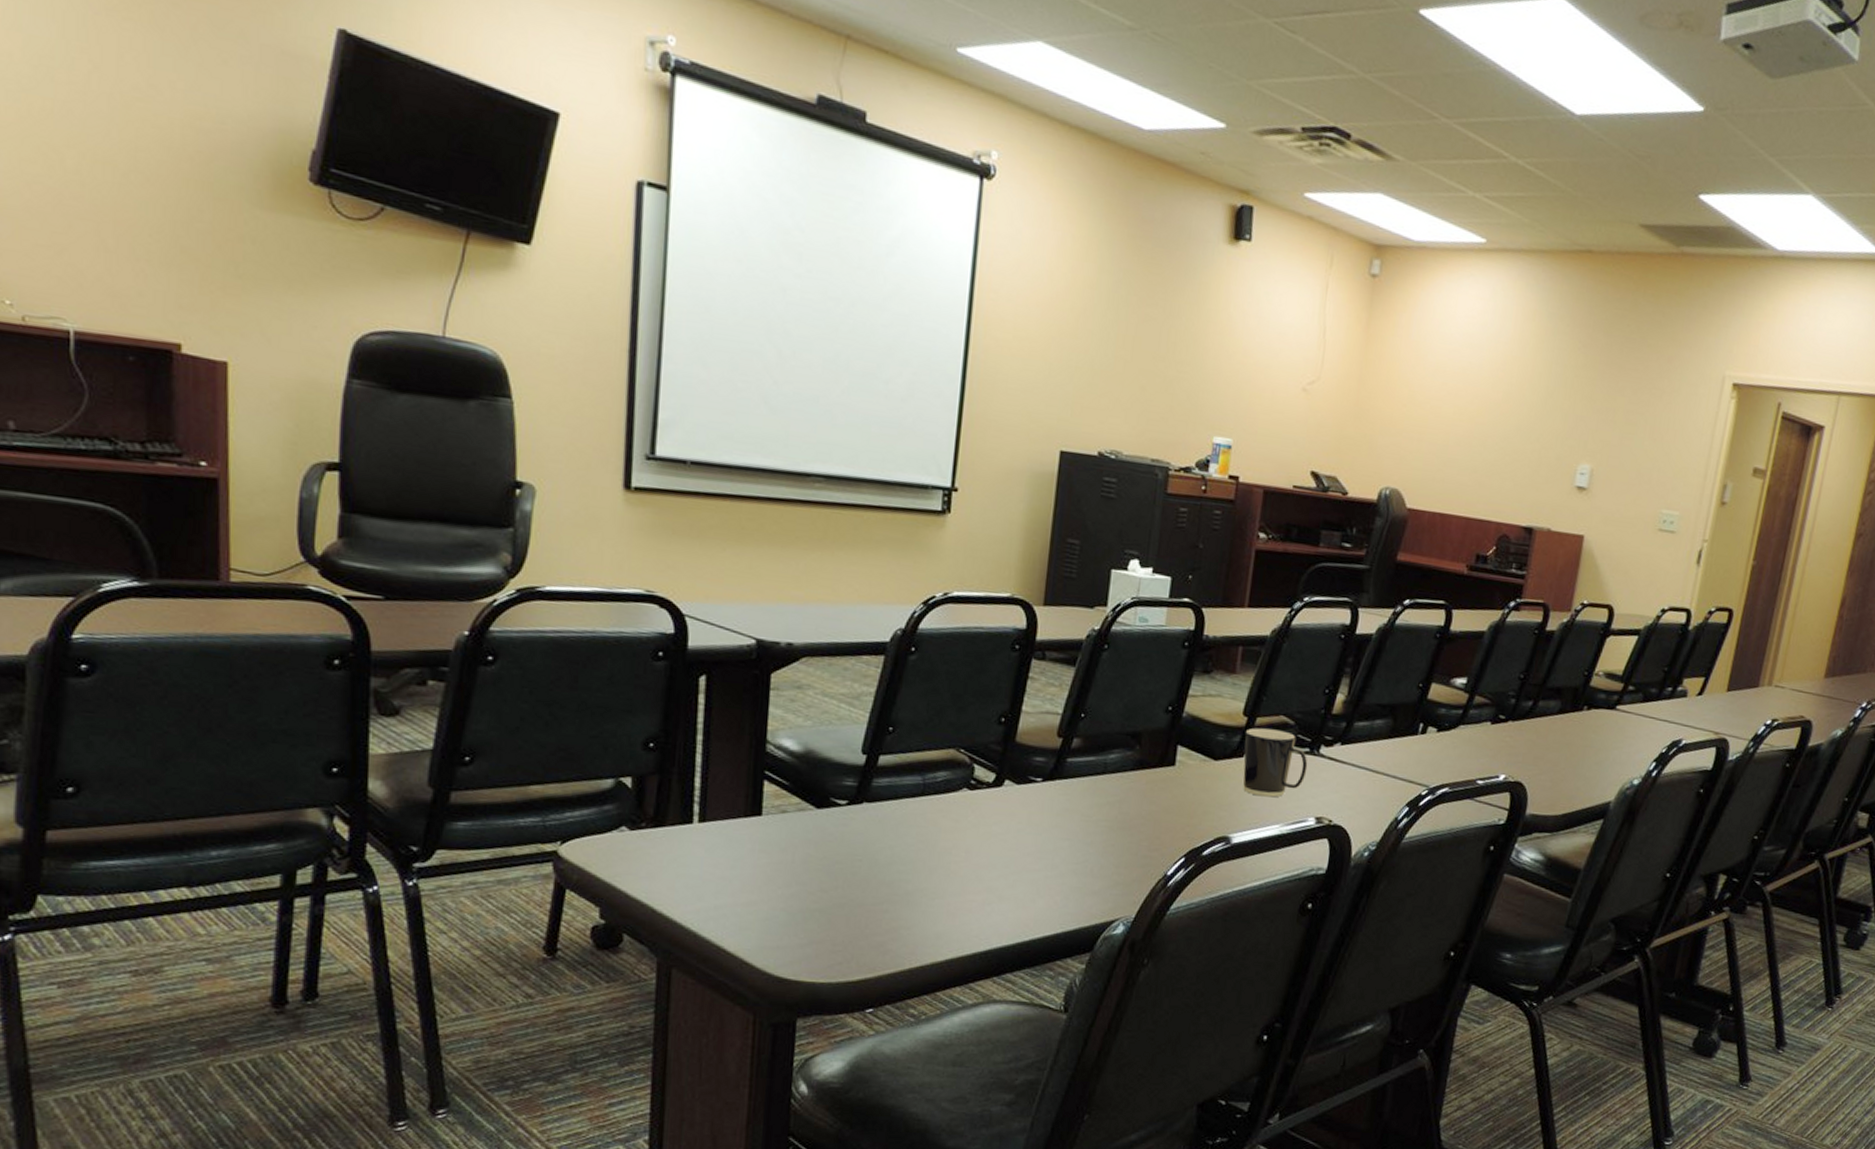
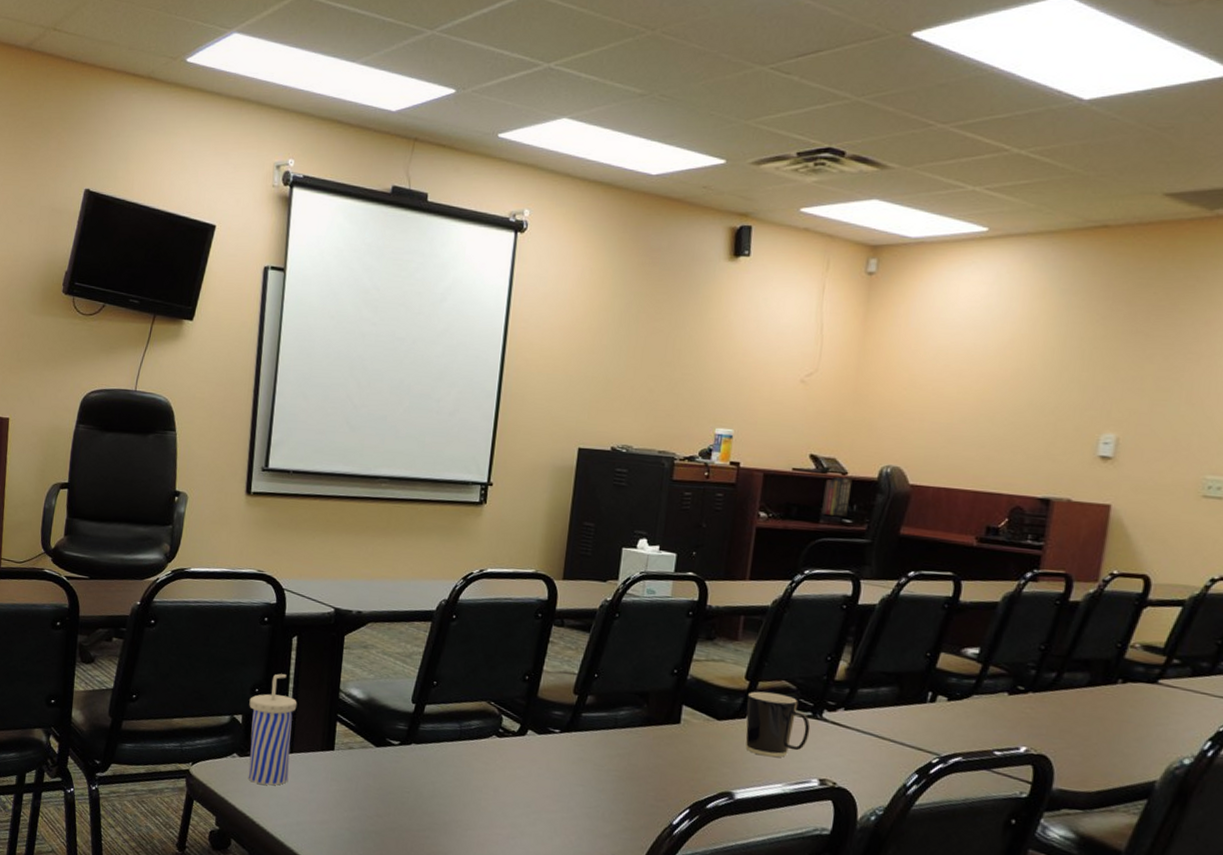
beverage cup: none [641,723,709,864] -> present [248,673,297,785]
books: none [1322,497,1353,540] -> present [821,477,853,516]

